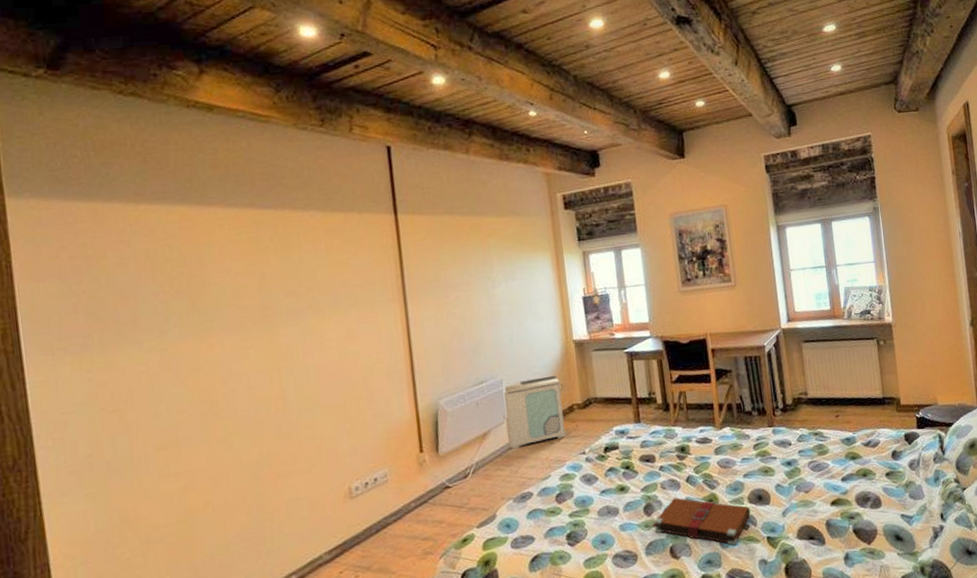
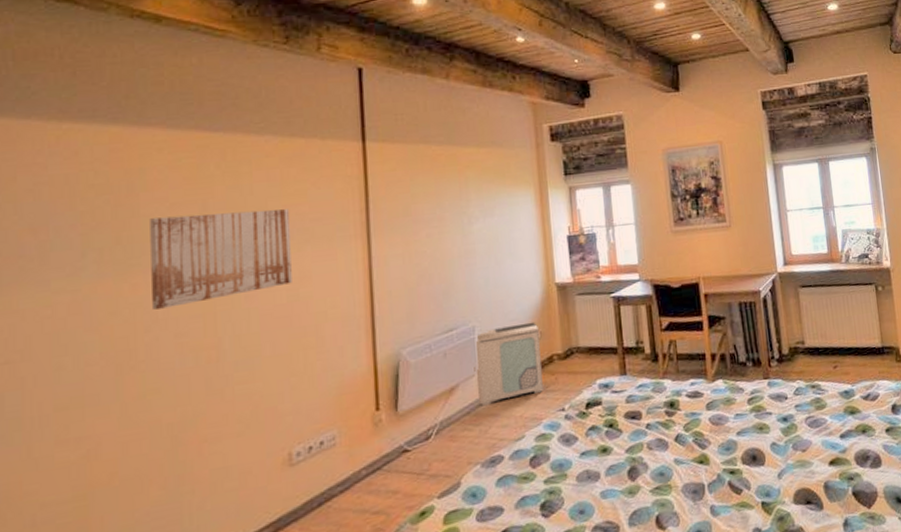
wall art: none [218,277,342,366] -> present [150,209,292,310]
book: present [652,497,751,546] -> none [637,459,744,513]

